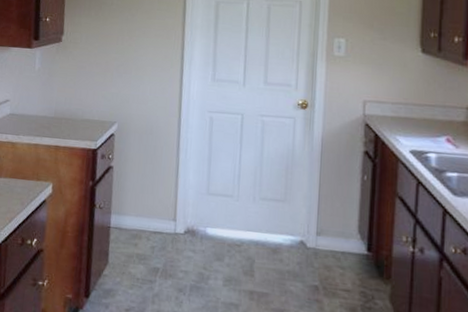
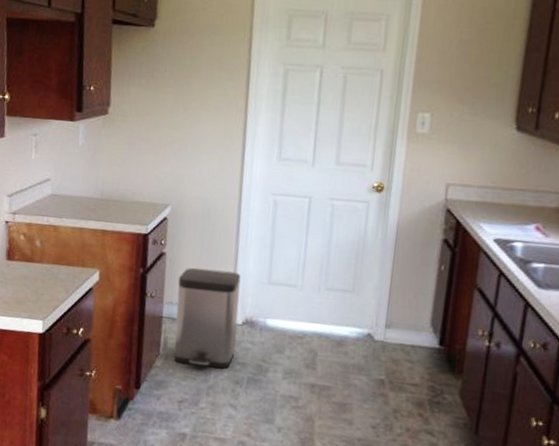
pedal bin: none [121,180,182,277] -> present [174,267,241,369]

